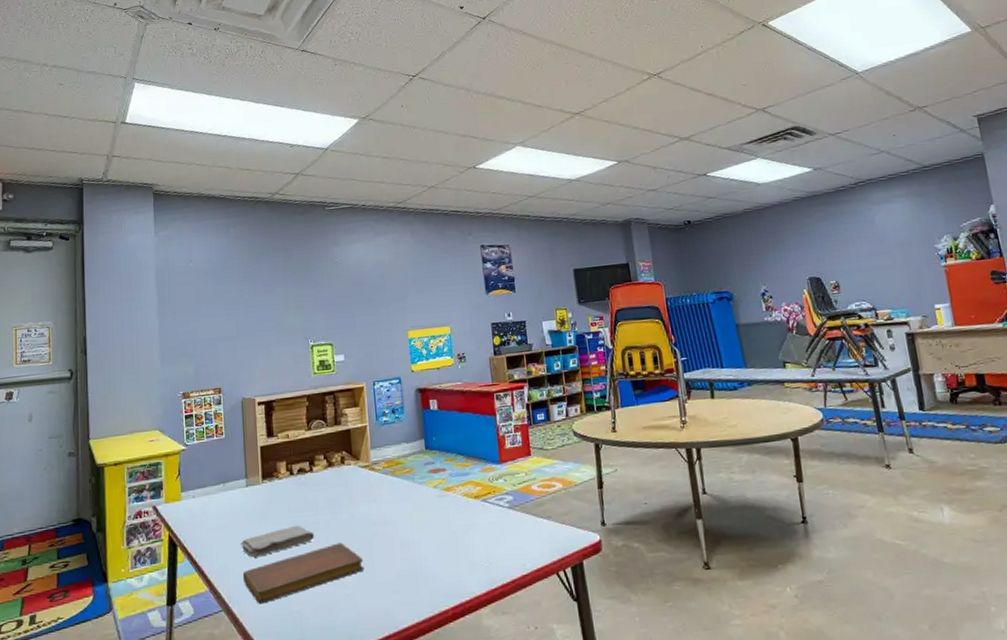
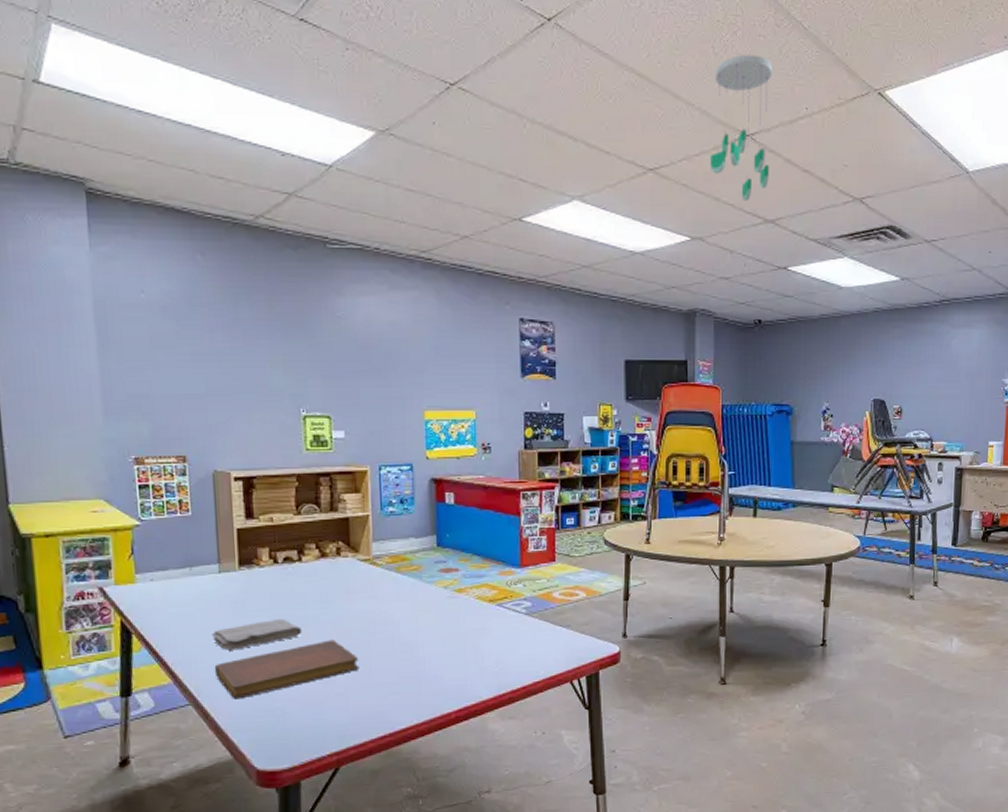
ceiling mobile: none [620,14,679,126] -> present [709,54,772,201]

